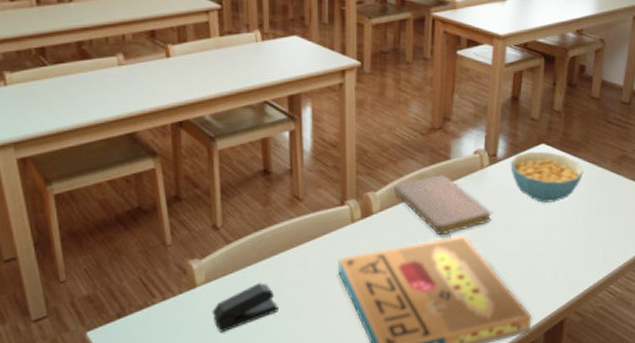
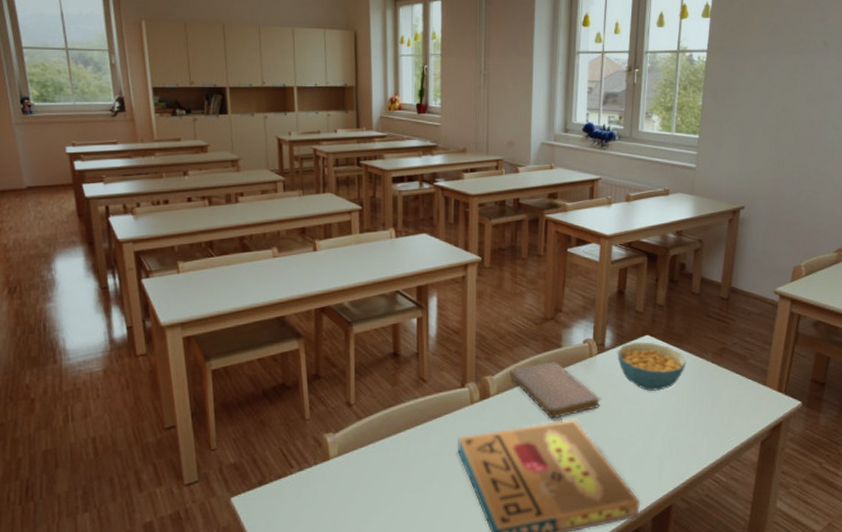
stapler: present [212,283,278,333] -> none [342,458,402,504]

